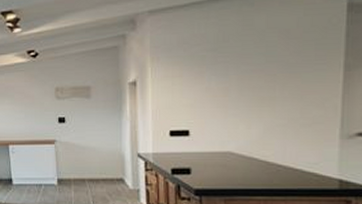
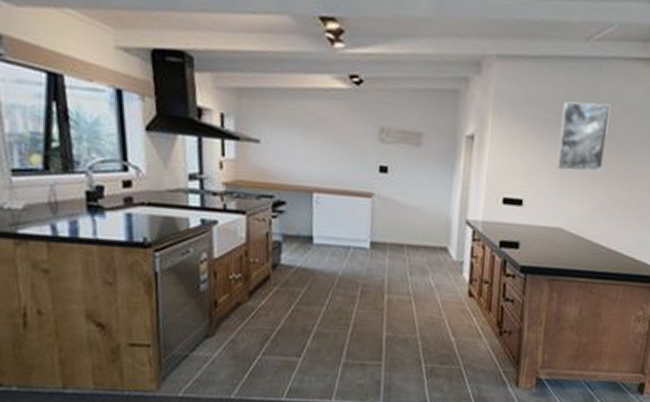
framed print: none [218,32,269,99] -> present [556,101,611,172]

